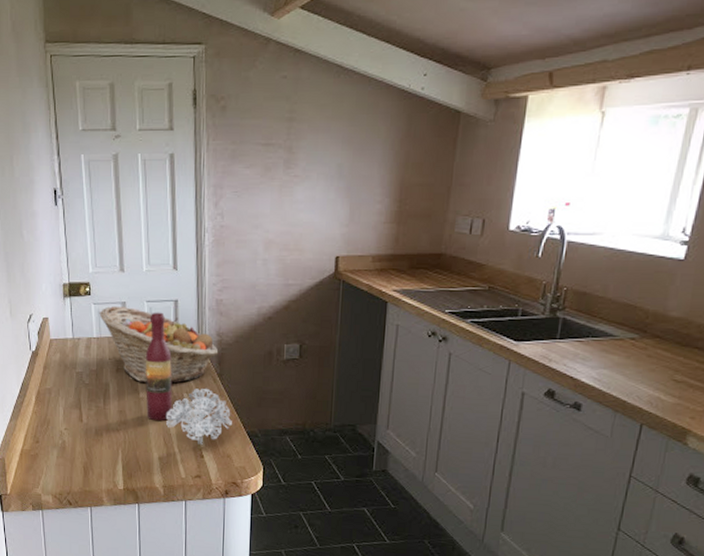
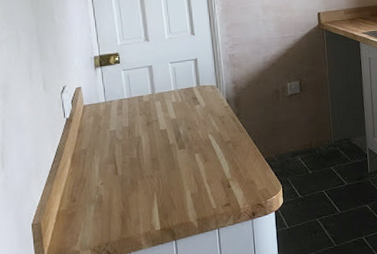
fruit basket: present [99,306,219,383] -> none [128,69,235,131]
wine bottle: present [145,312,172,421] -> none [172,70,200,163]
flower: present [166,388,232,445] -> none [195,127,252,176]

